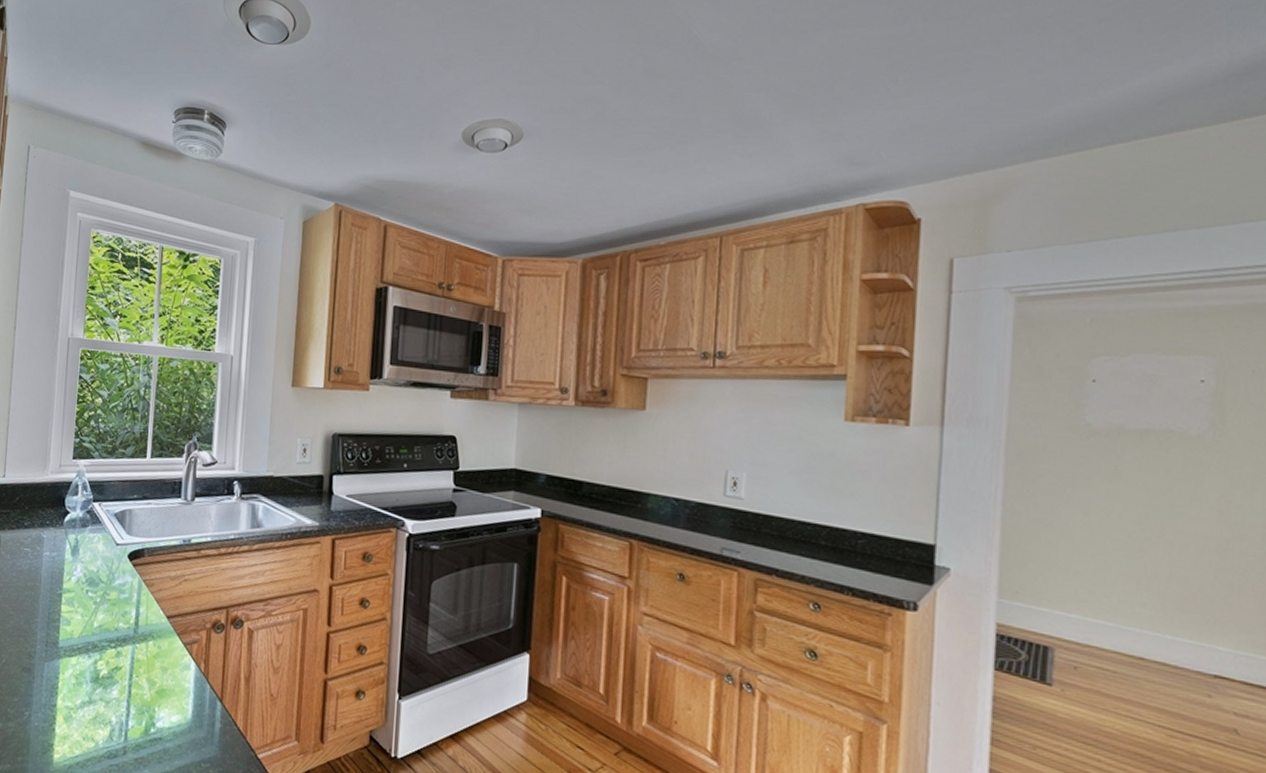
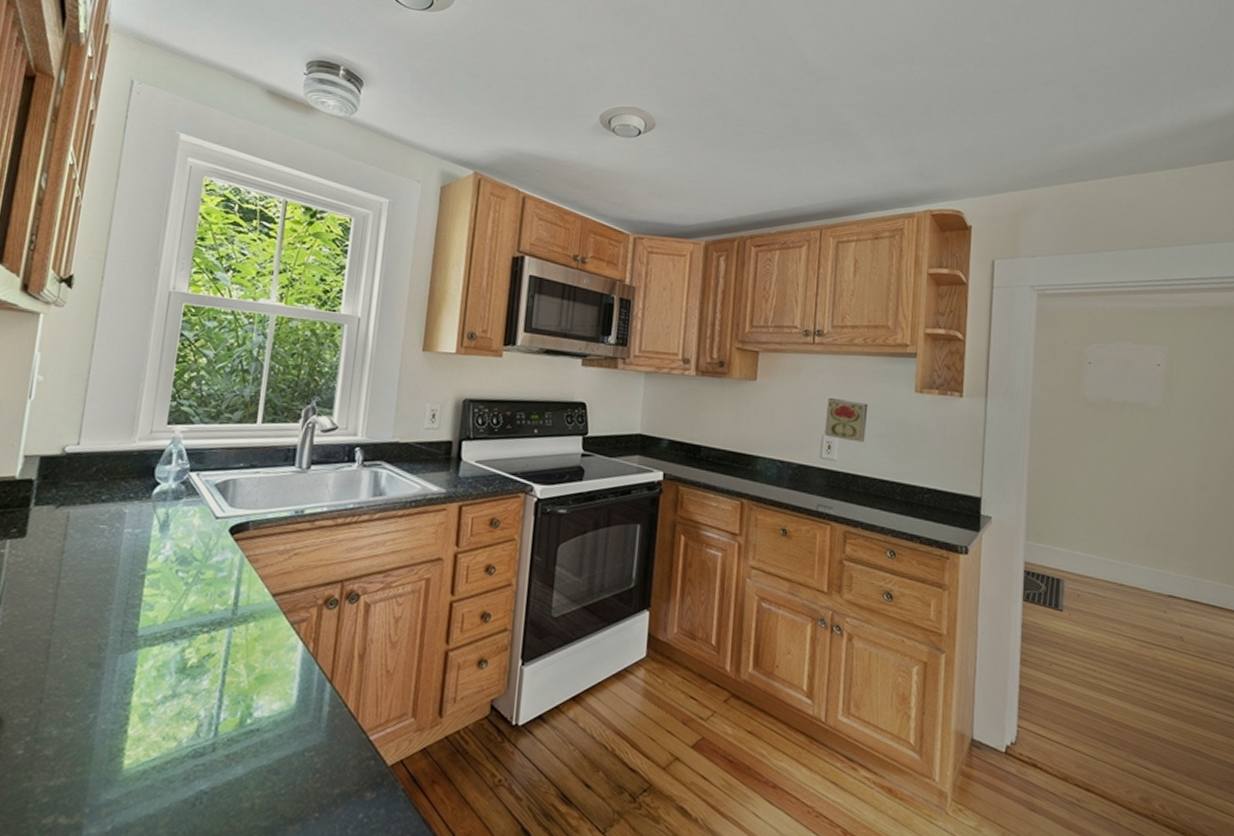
decorative tile: none [728,427,784,479] -> present [824,397,868,443]

